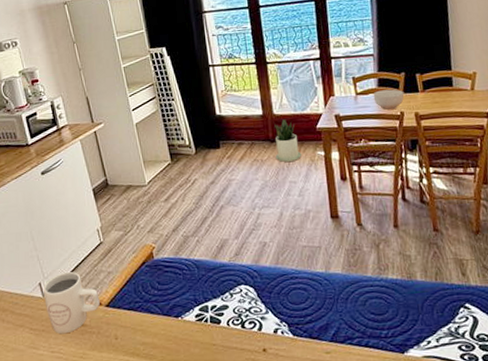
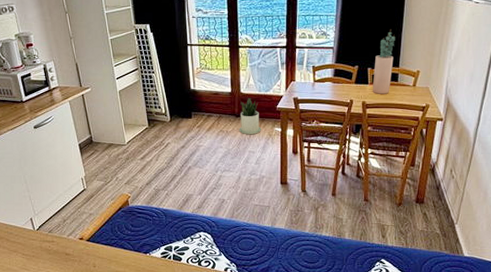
mug: present [43,272,100,334] -> none [34,211,82,260]
bowl: present [373,89,404,110] -> none [328,79,356,97]
vase: none [422,28,445,103] -> present [372,29,396,94]

